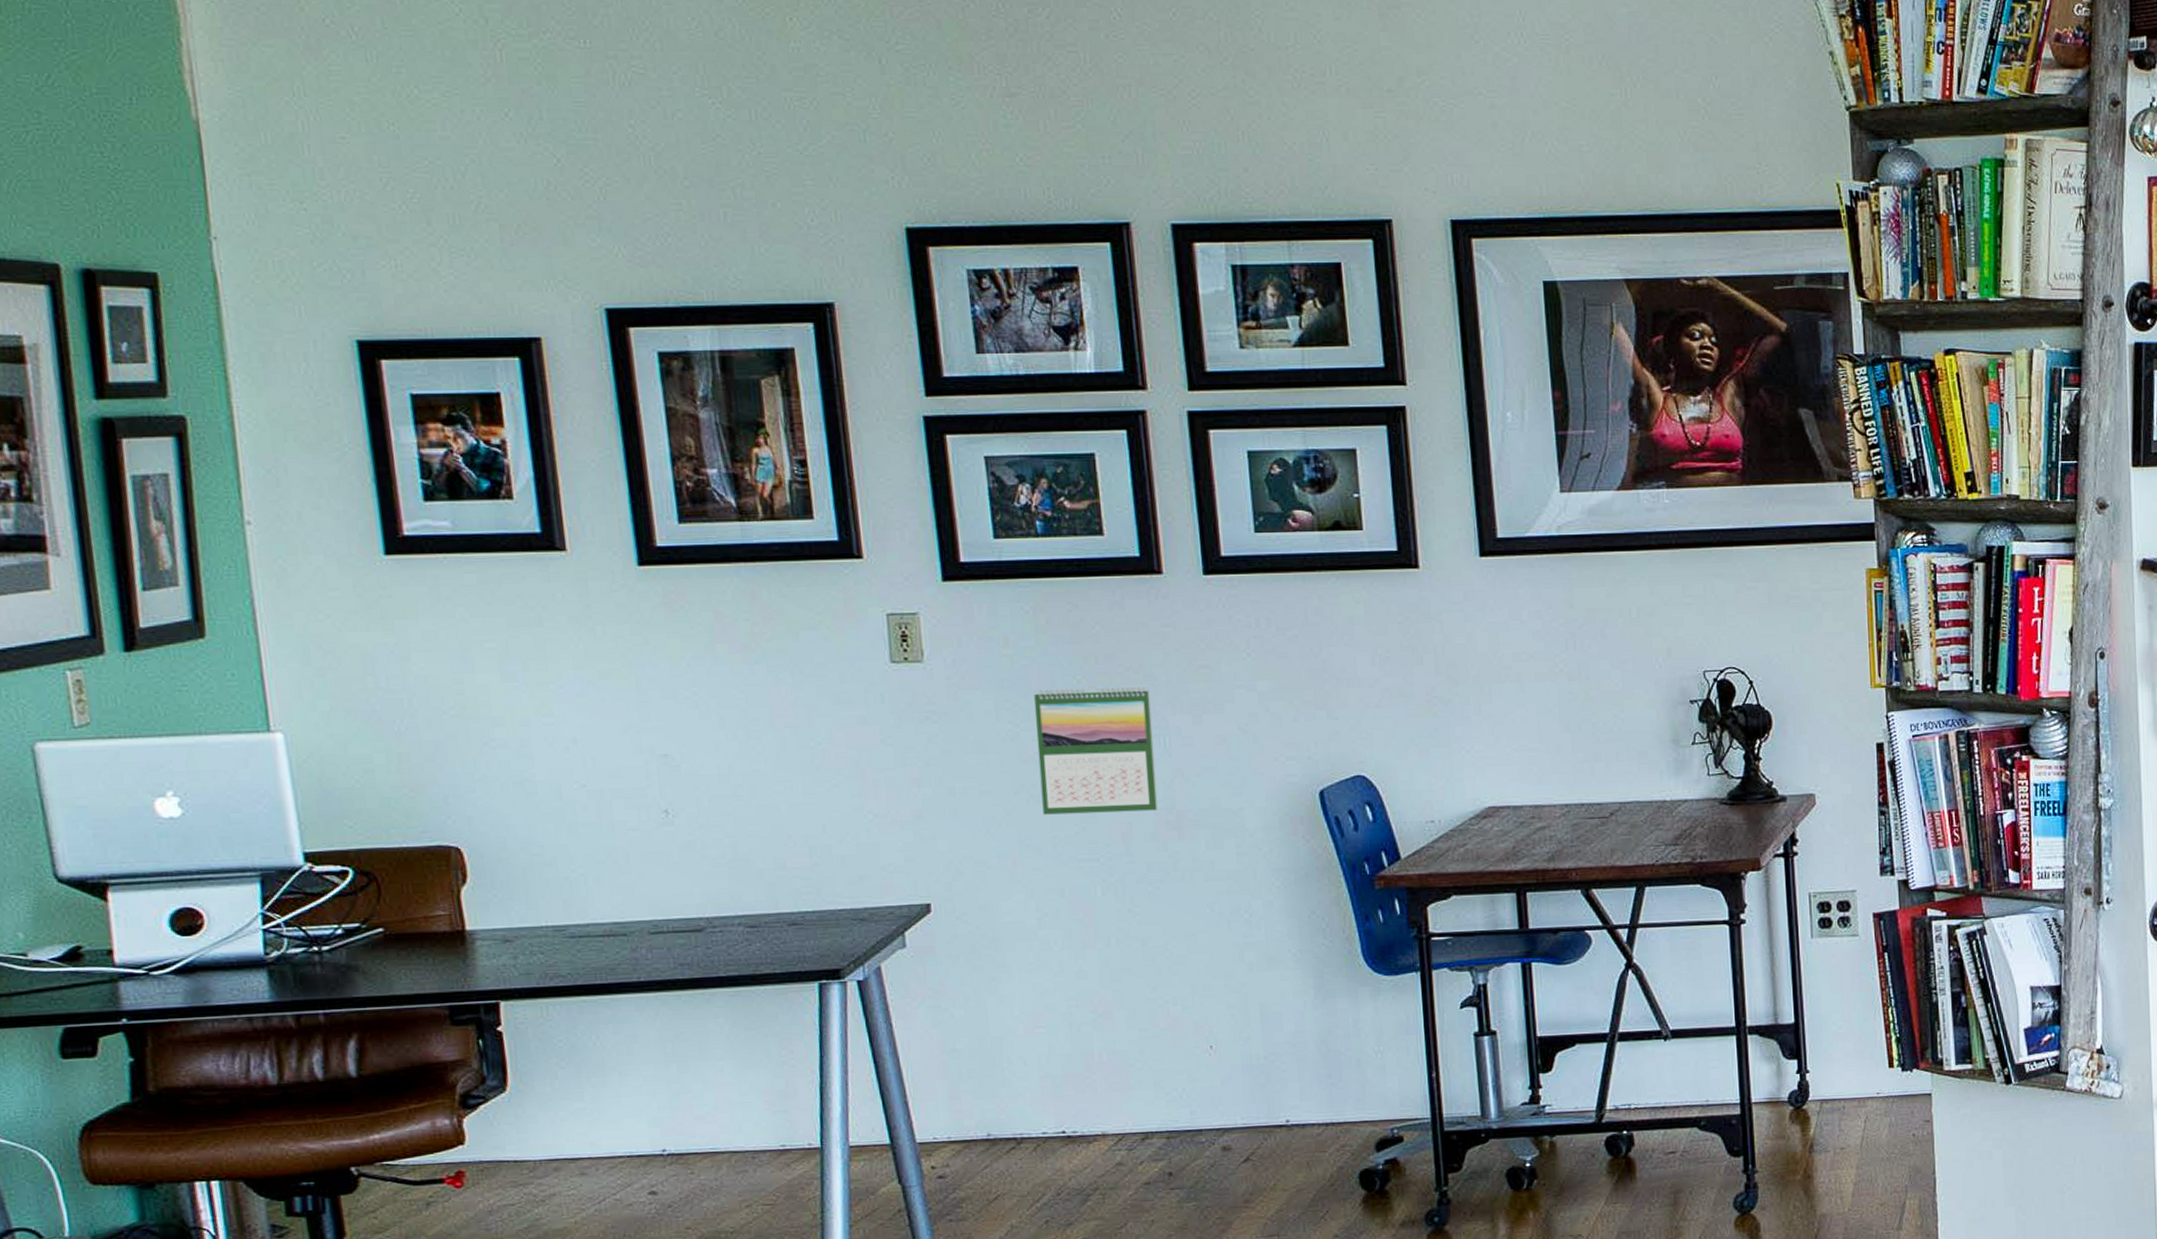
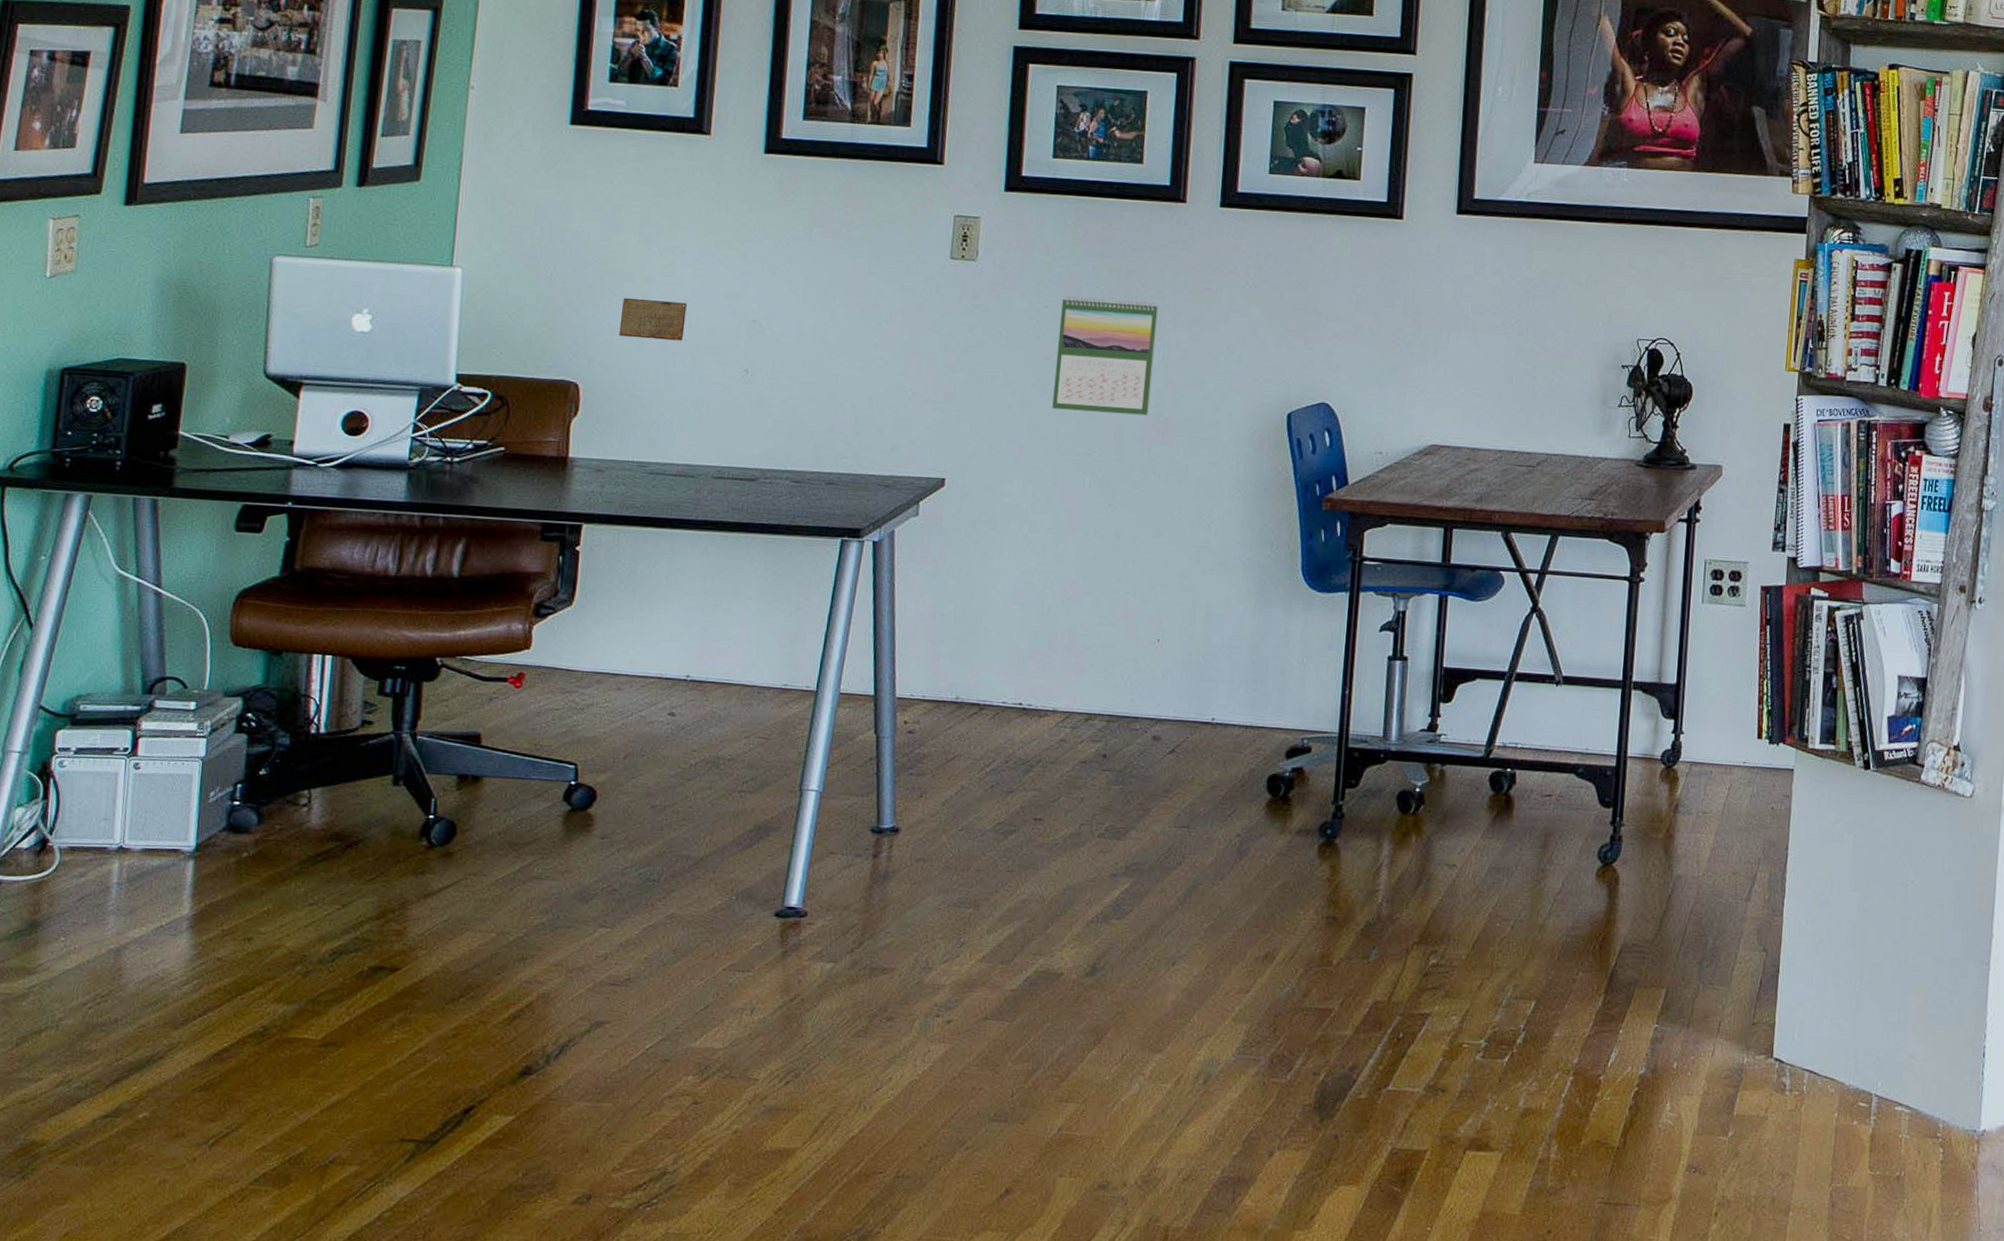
nameplate: none [496,744,581,790] -> present [619,297,687,341]

